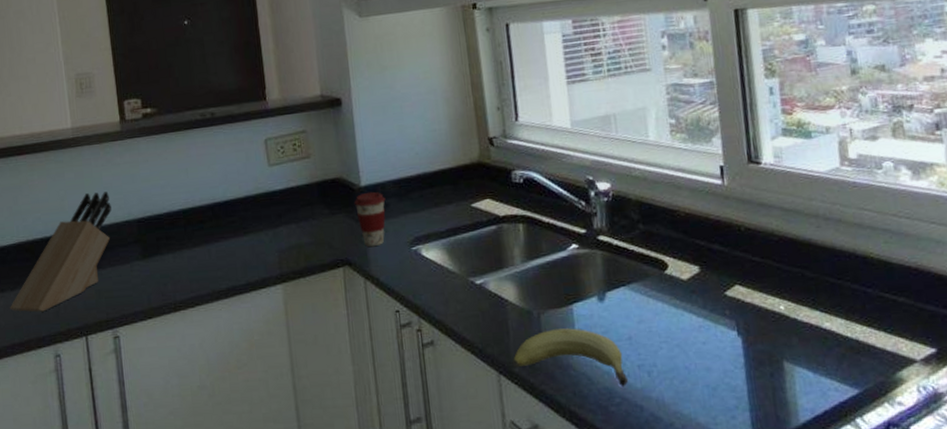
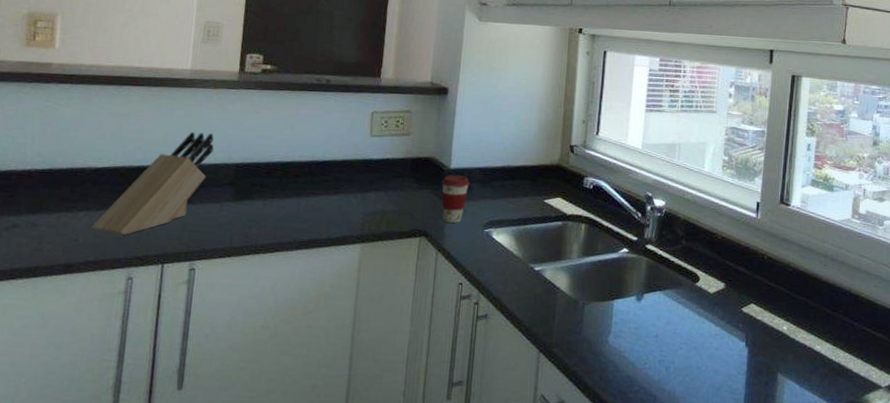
fruit: present [512,328,629,387] -> none [552,319,649,378]

